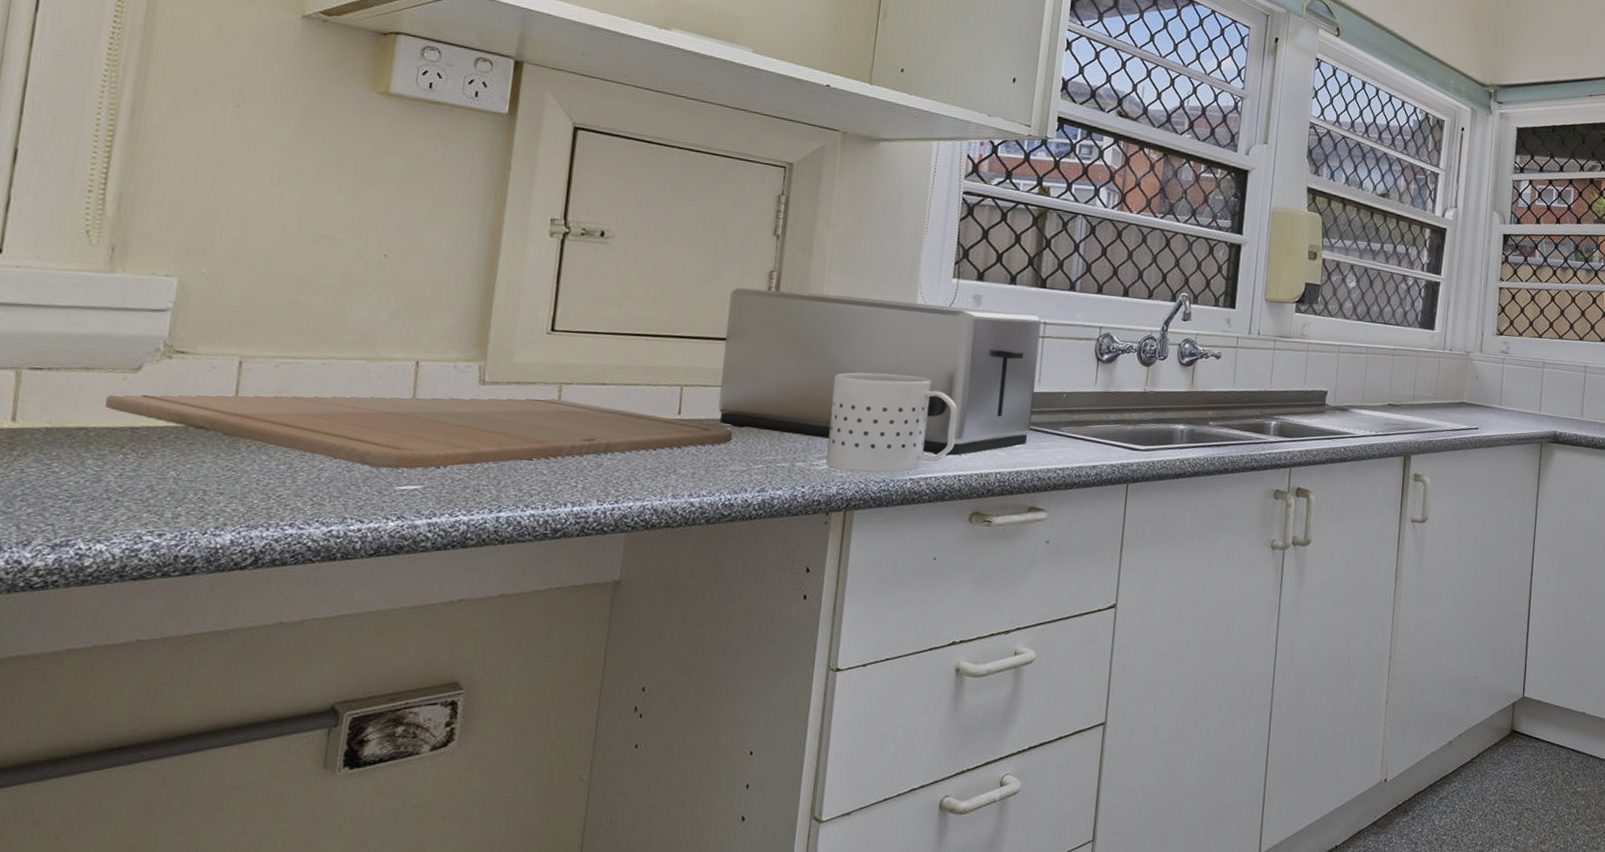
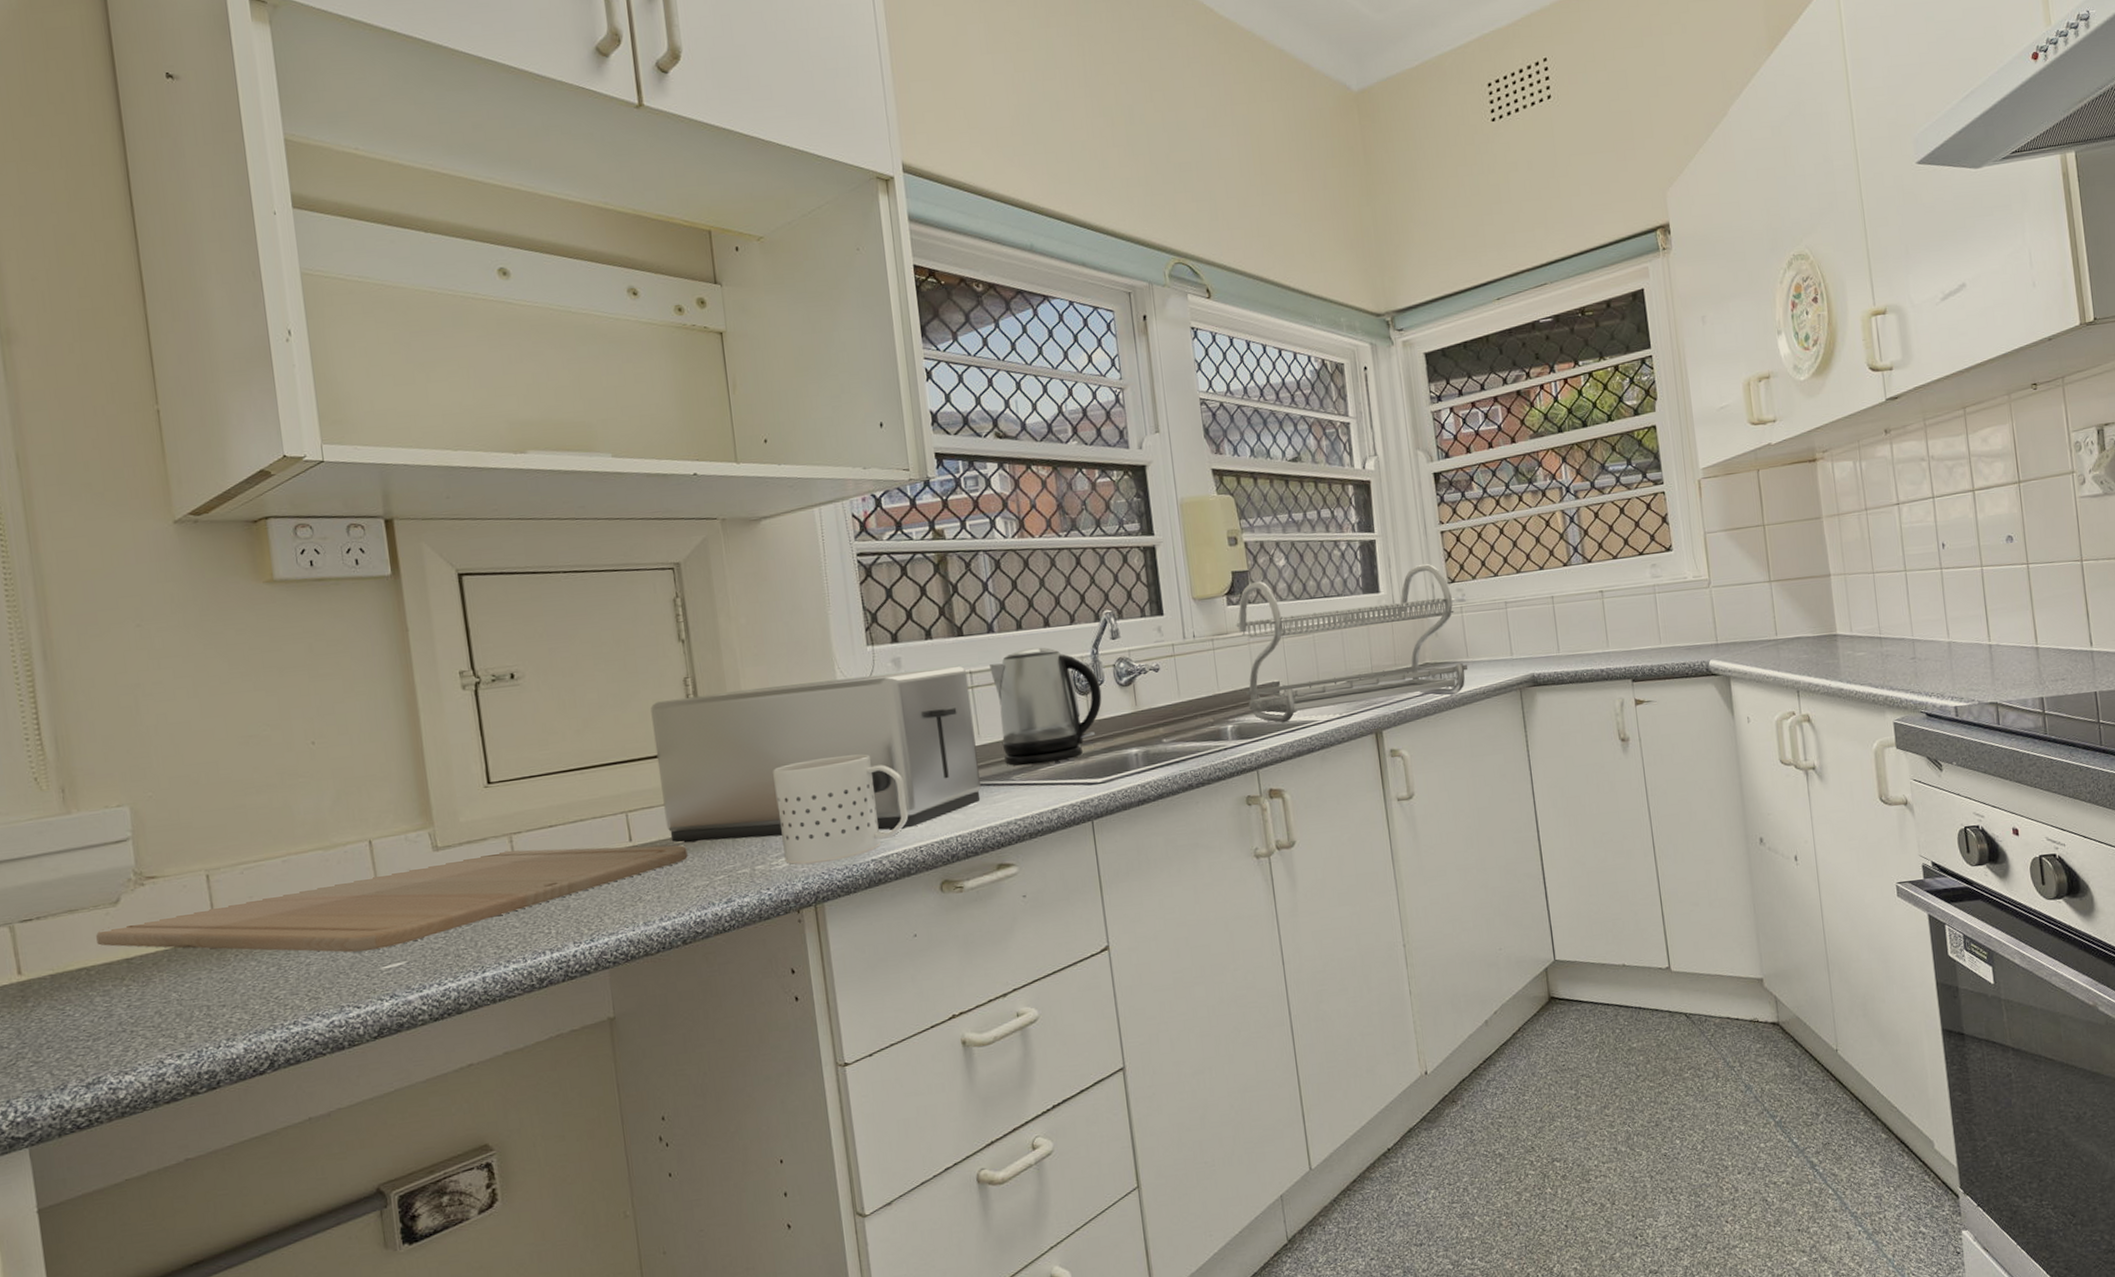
kettle: none [1058,312,1164,424] -> present [990,647,1102,766]
dish rack: none [1295,296,1501,436] -> present [1236,563,1467,723]

